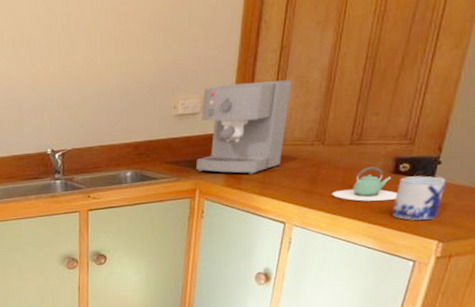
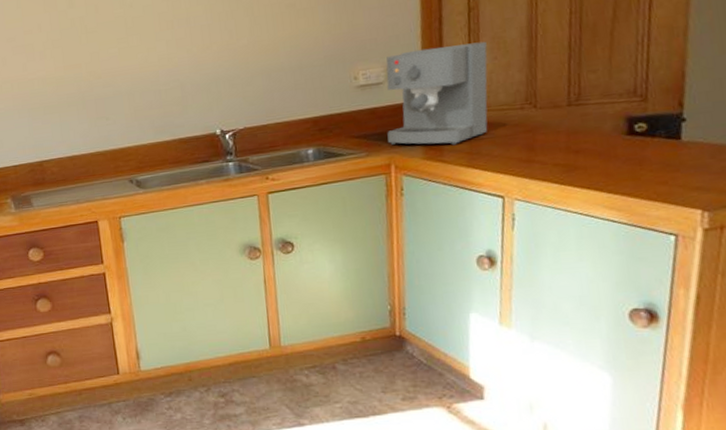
teapot: present [332,166,398,201] -> none [556,128,639,168]
mug: present [392,176,446,220] -> none [635,135,698,187]

